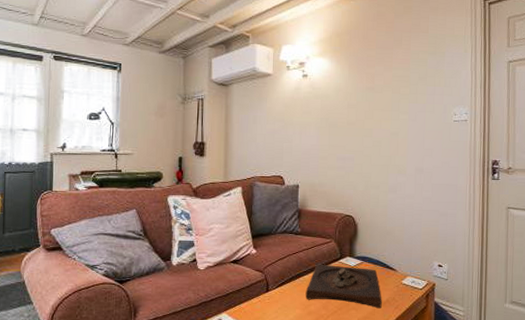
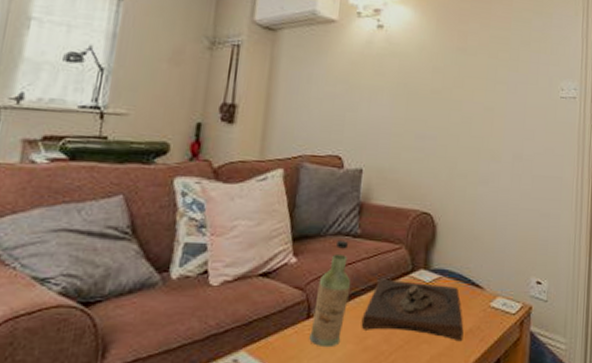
bottle: none [269,236,296,312] -> present [309,239,351,348]

